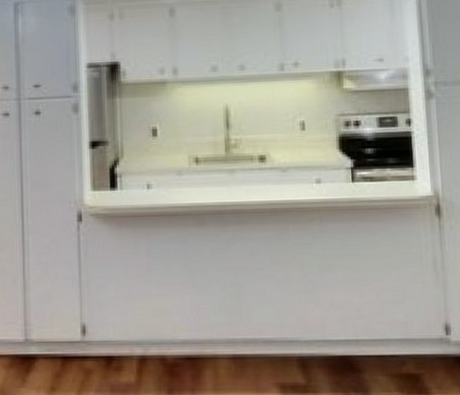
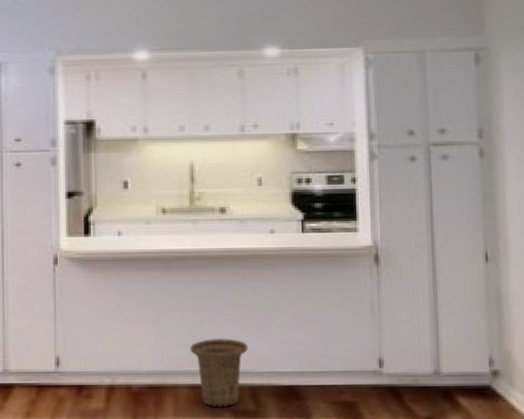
basket: none [230,302,295,381] -> present [190,338,248,408]

